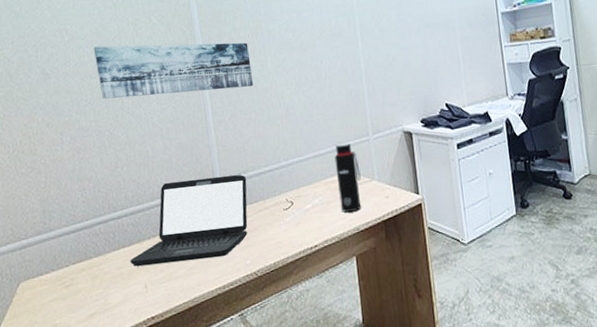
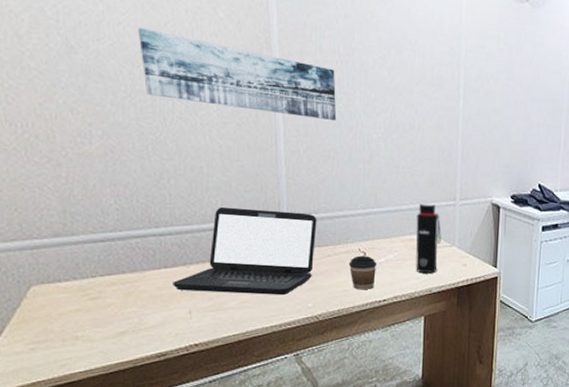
coffee cup: none [278,205,305,240] -> present [348,255,377,290]

